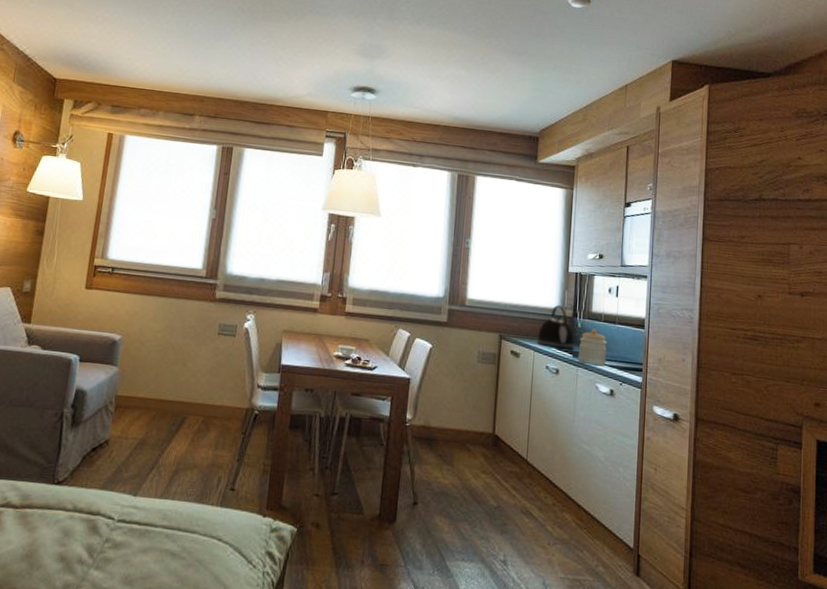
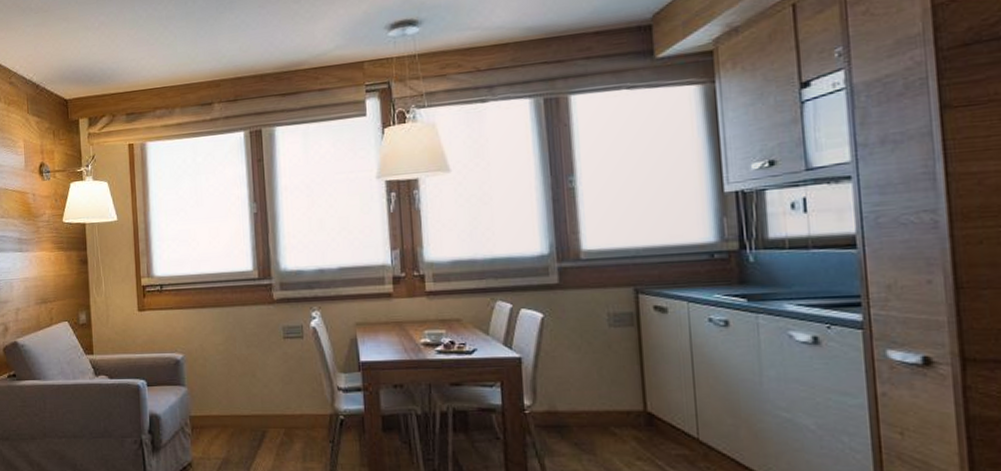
kettle: present [536,304,575,351] -> none [689,237,748,295]
jar: present [577,329,607,366] -> none [755,260,801,309]

